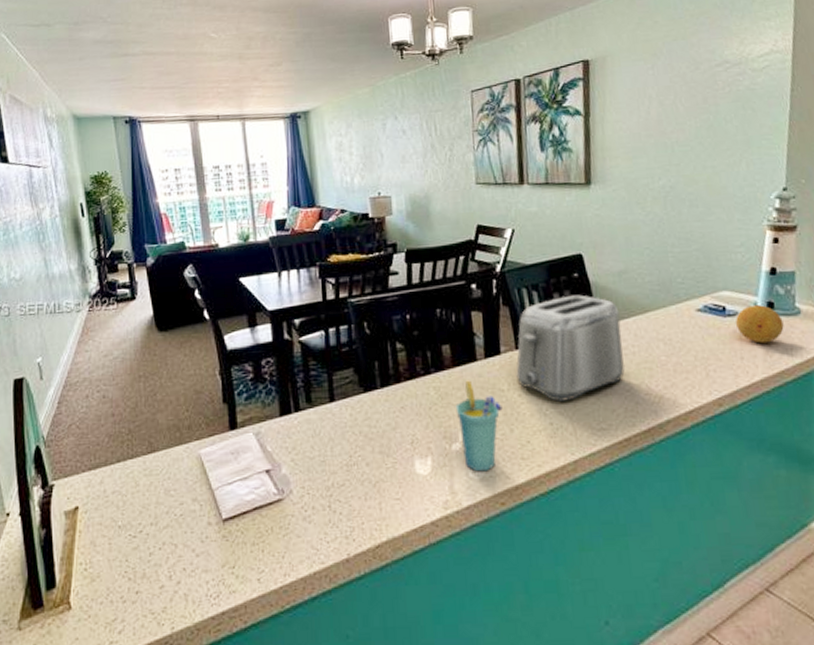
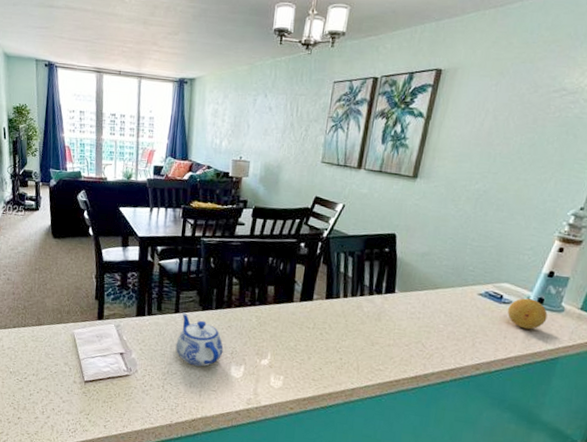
teapot: none [337,399,401,470] -> present [175,312,224,367]
cup: present [455,380,503,472] -> none [269,315,306,384]
toaster: present [516,295,626,403] -> none [321,265,415,345]

